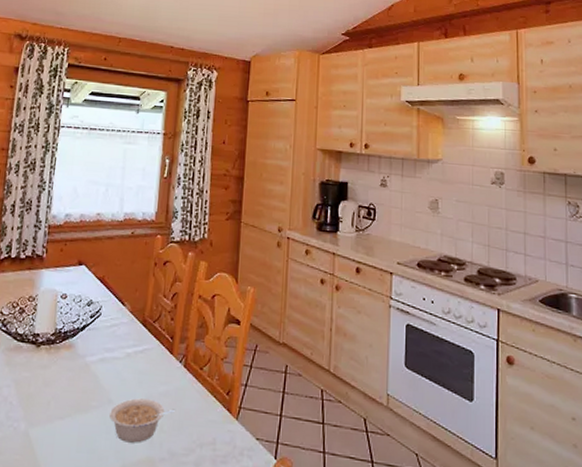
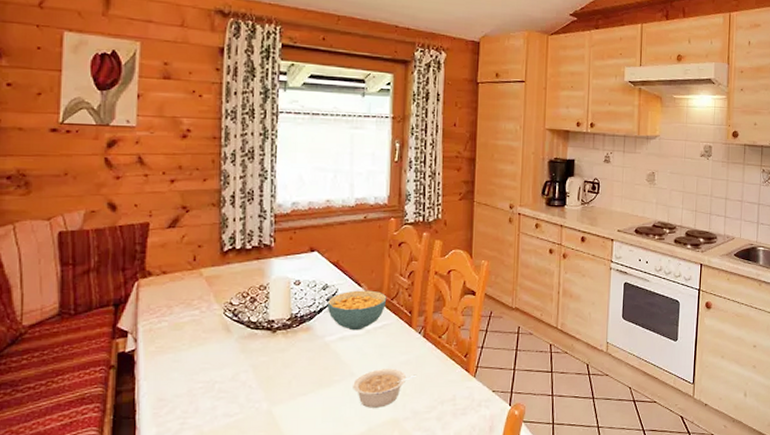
cereal bowl: none [90,309,149,353] -> present [327,290,387,331]

